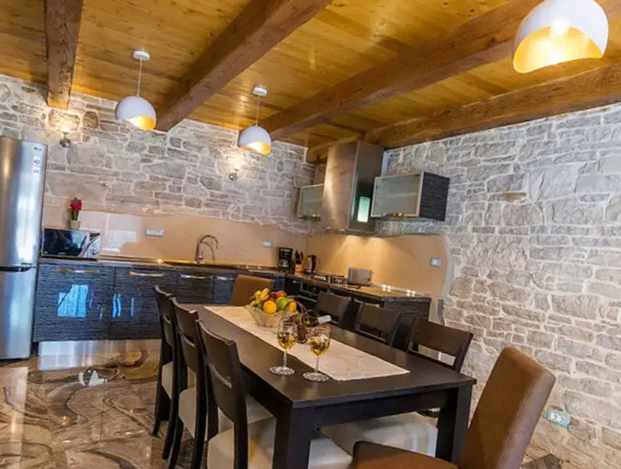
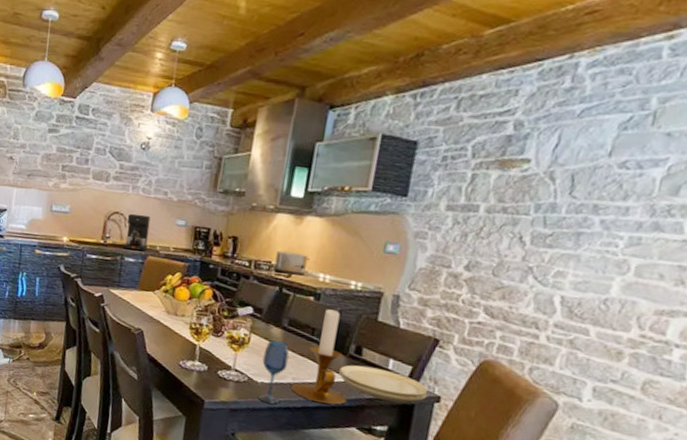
coffee maker: none [215,236,240,271] -> present [122,213,151,252]
wineglass: none [338,343,362,399] -> present [258,340,289,404]
candlestick: none [364,314,408,394] -> present [290,309,347,405]
plate: none [401,359,468,388] -> present [339,365,428,404]

